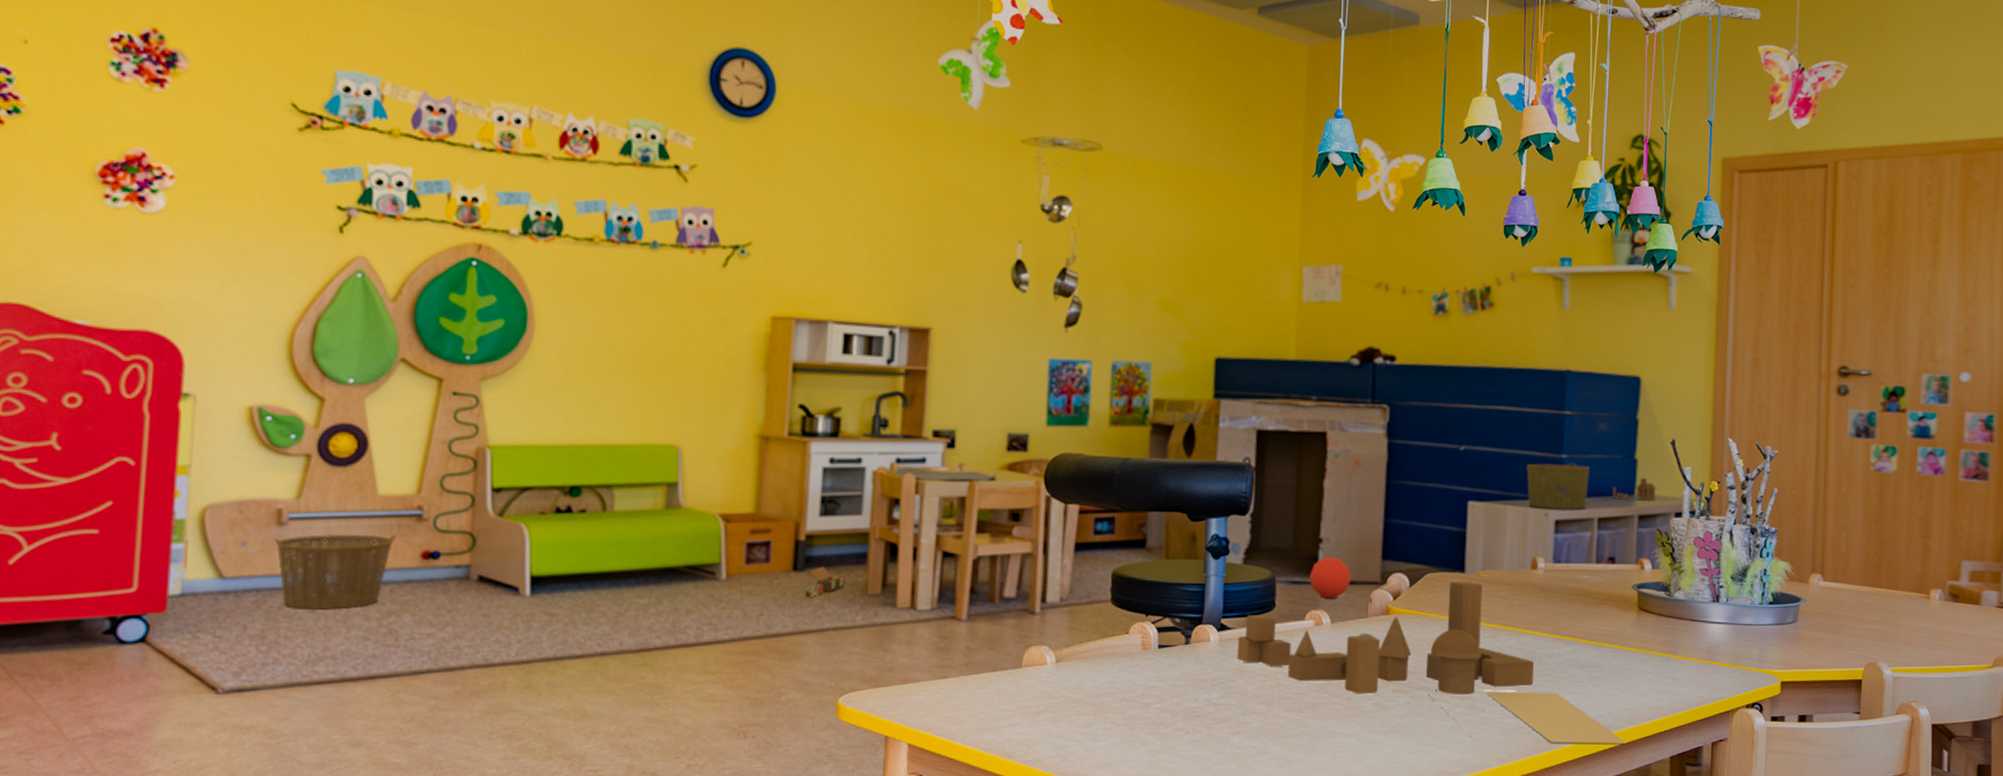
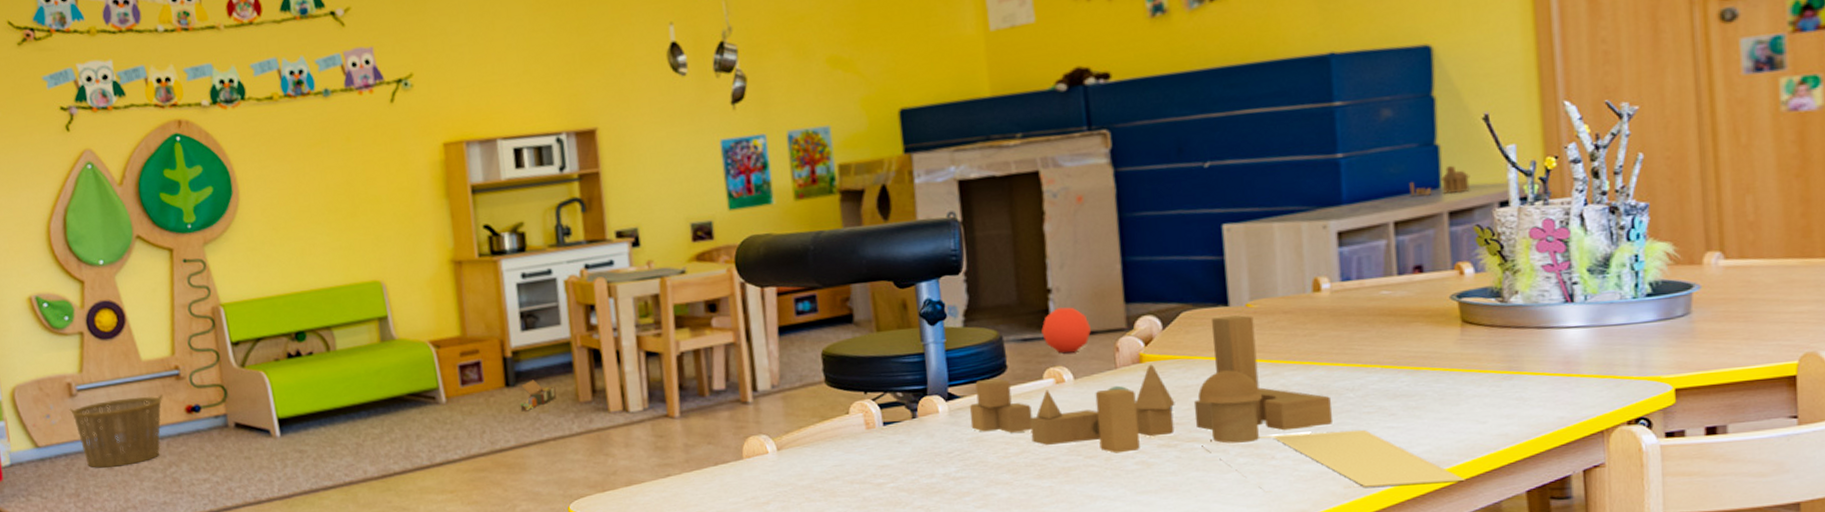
basket: present [1526,462,1590,509] -> none [1291,161,1377,221]

